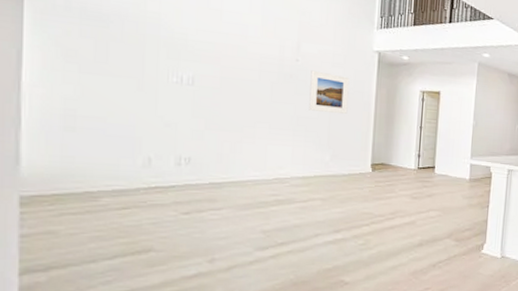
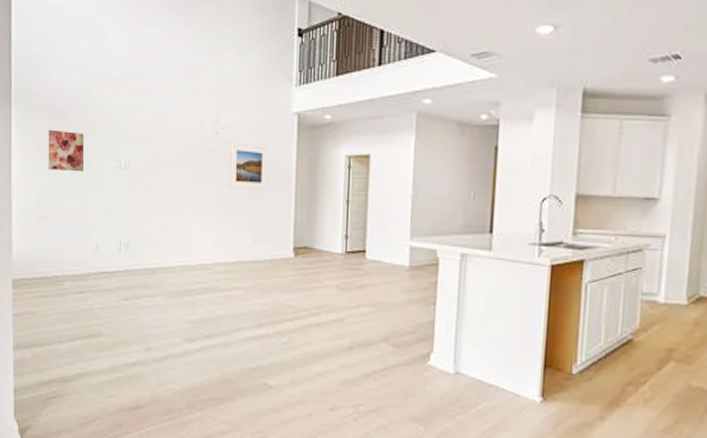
wall art: none [80,35,133,84] -> present [48,129,83,172]

